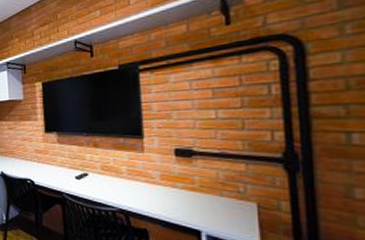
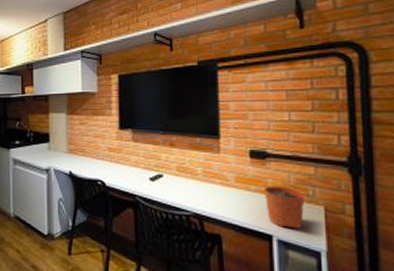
plant pot: none [190,176,236,226] -> present [263,179,305,230]

